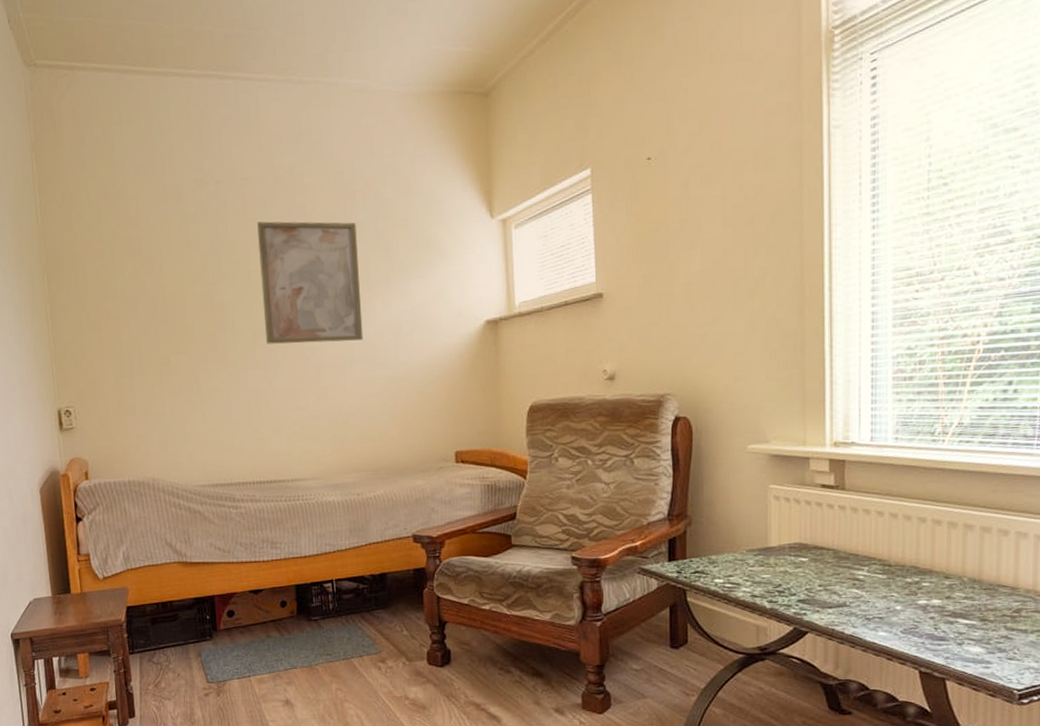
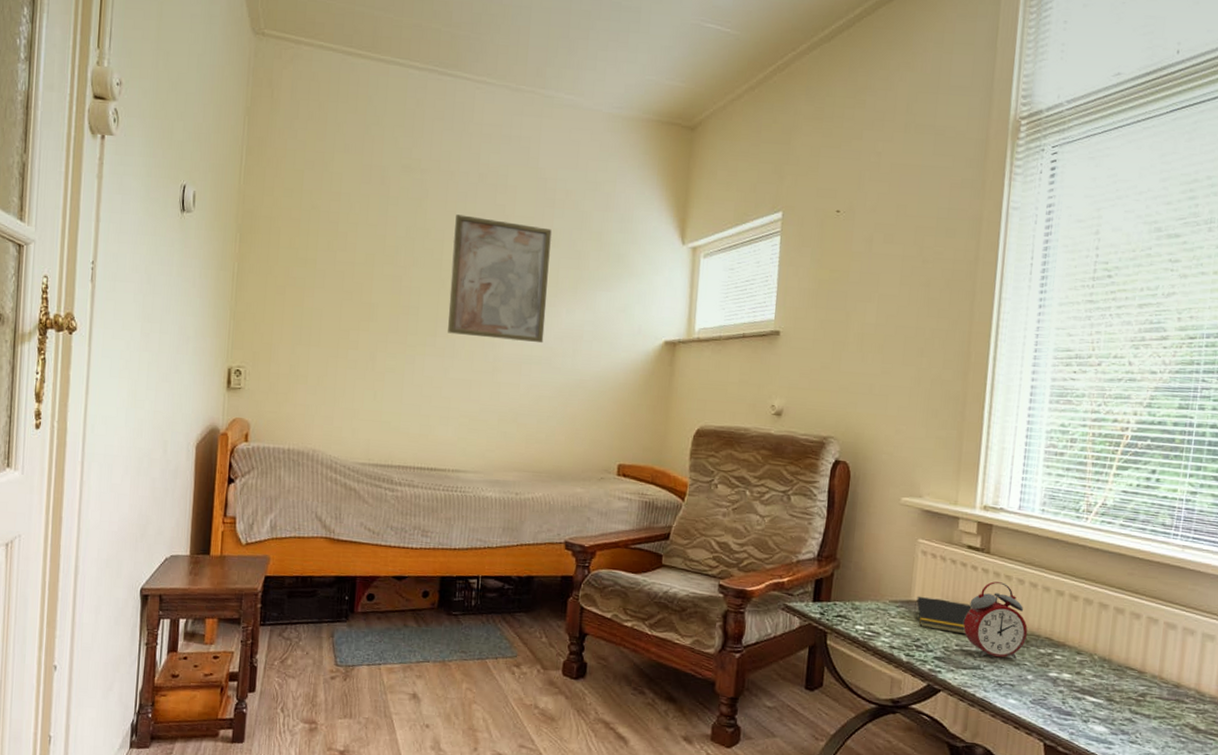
notepad: none [772,541,832,574] -> present [913,596,972,635]
alarm clock: none [825,517,891,593] -> present [963,581,1028,659]

